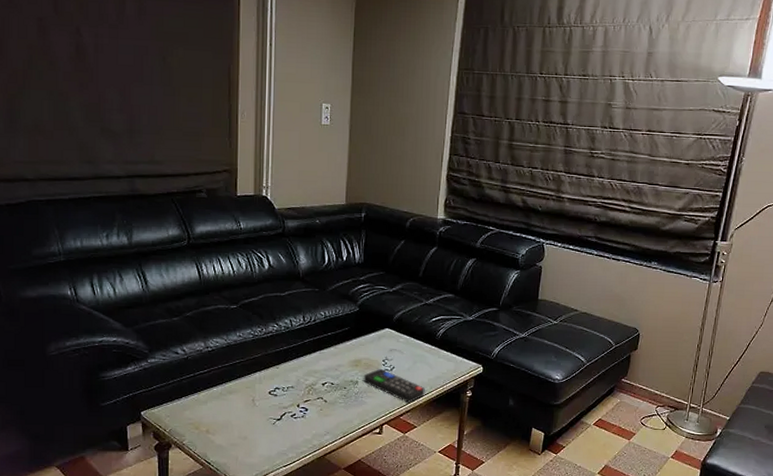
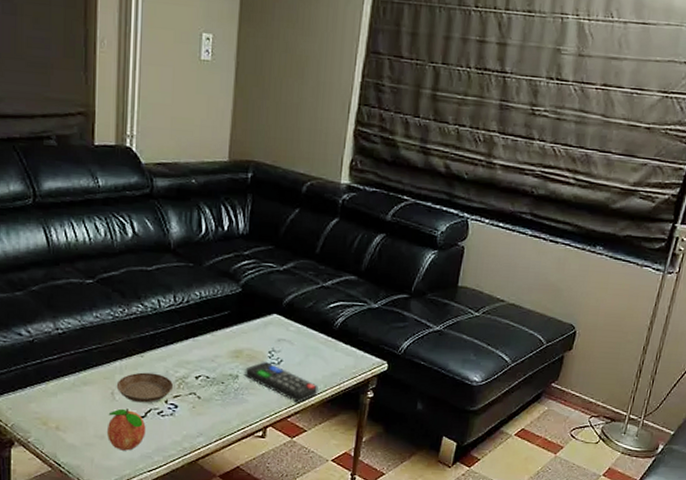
fruit: none [248,413,281,449] -> present [106,408,146,451]
saucer: none [256,381,304,408] -> present [116,372,174,403]

